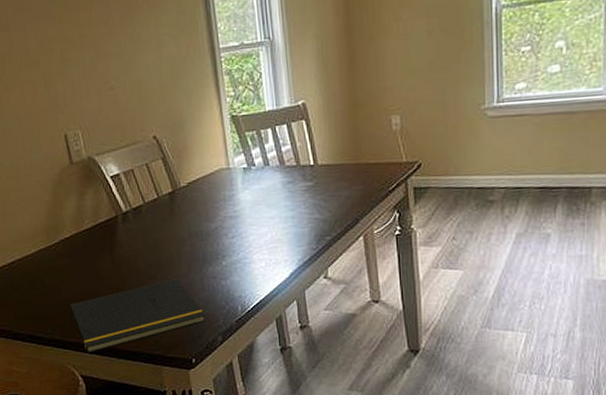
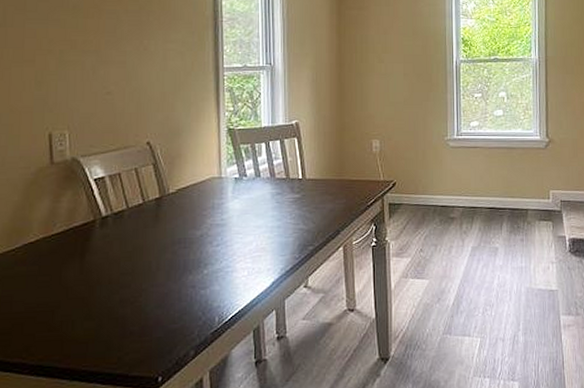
notepad: present [69,278,206,354] -> none [17,288,179,376]

